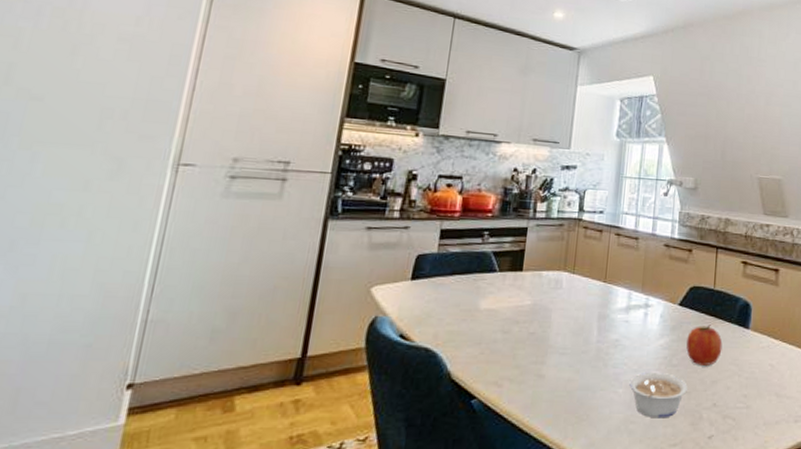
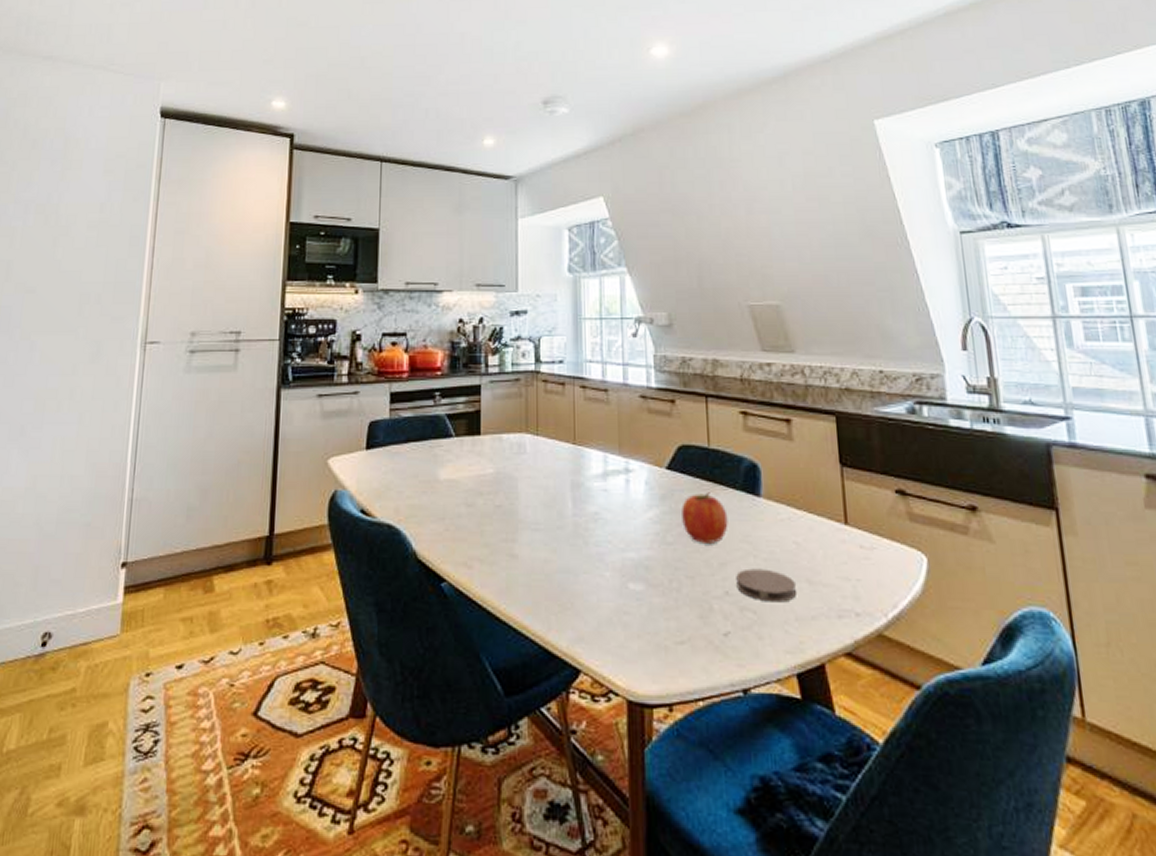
legume: present [629,372,688,419] -> none [617,551,690,609]
coaster: none [723,385,768,411] -> present [736,568,798,603]

